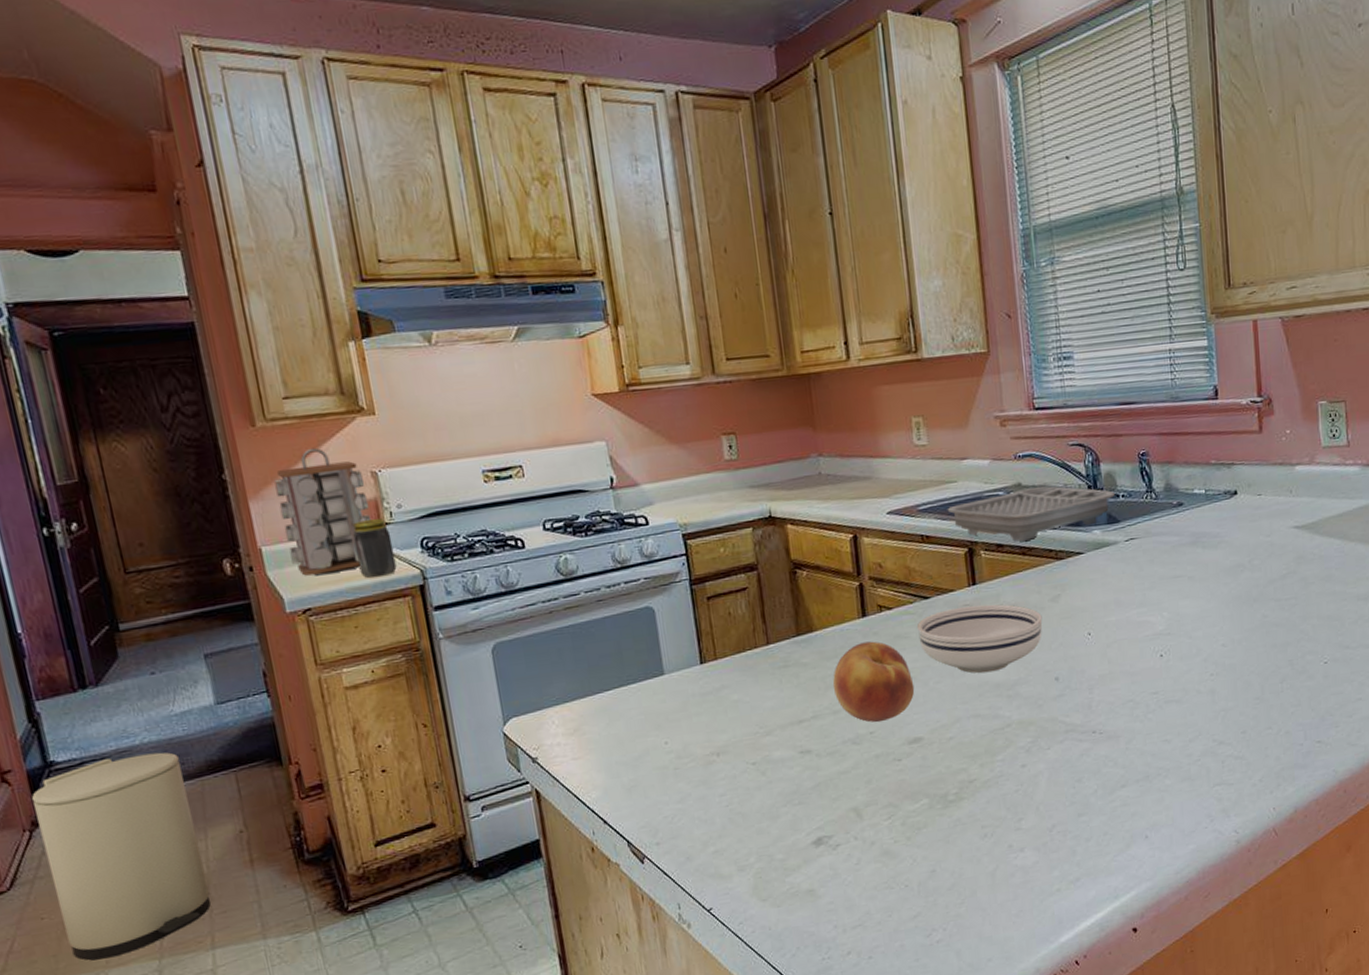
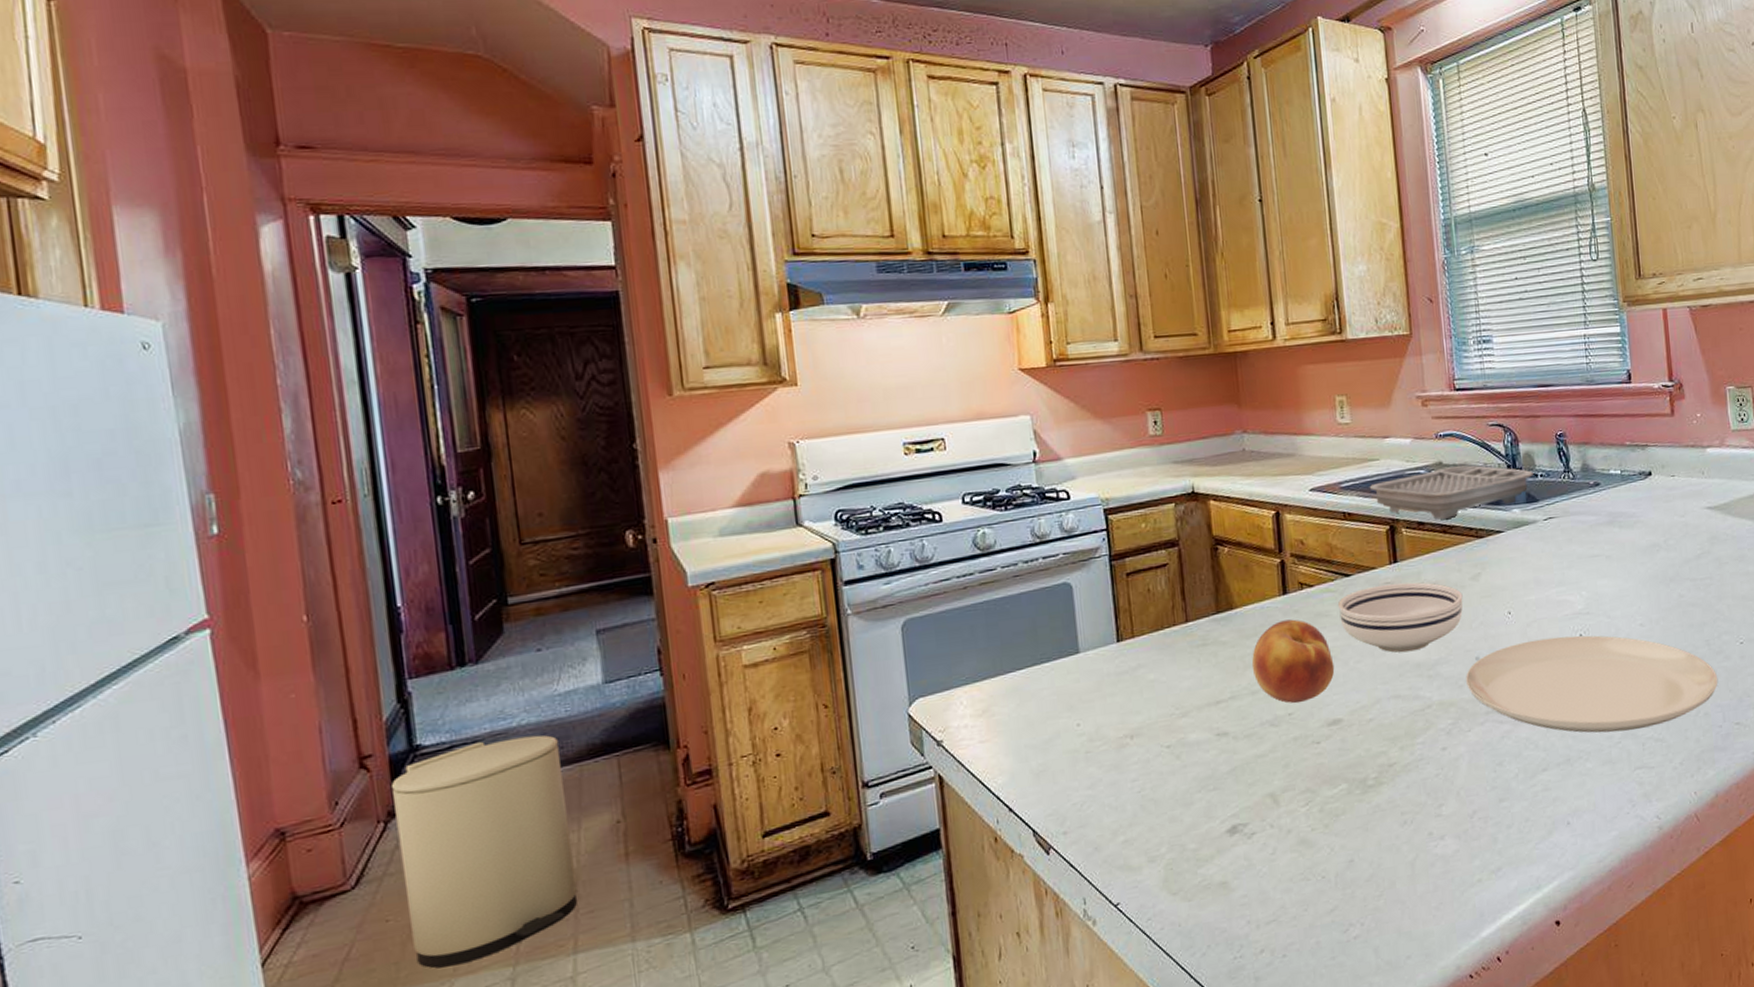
spice rack: present [274,447,372,576] -> none [687,417,786,549]
jar: present [353,518,397,579] -> none [765,490,808,552]
plate: none [1045,656,1301,751] -> present [1466,635,1718,733]

